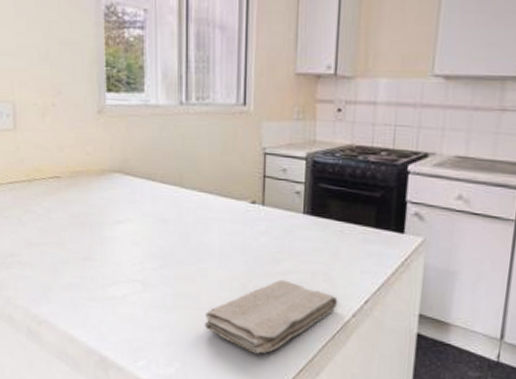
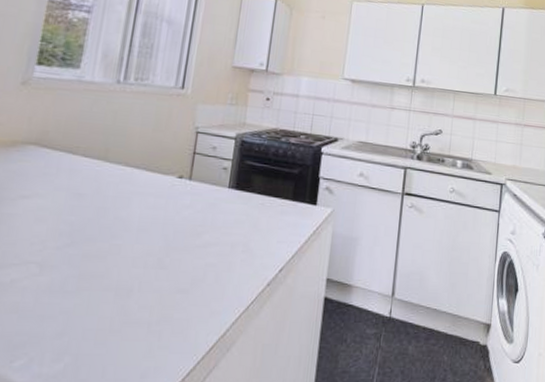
washcloth: present [204,279,338,354] -> none [109,252,255,335]

